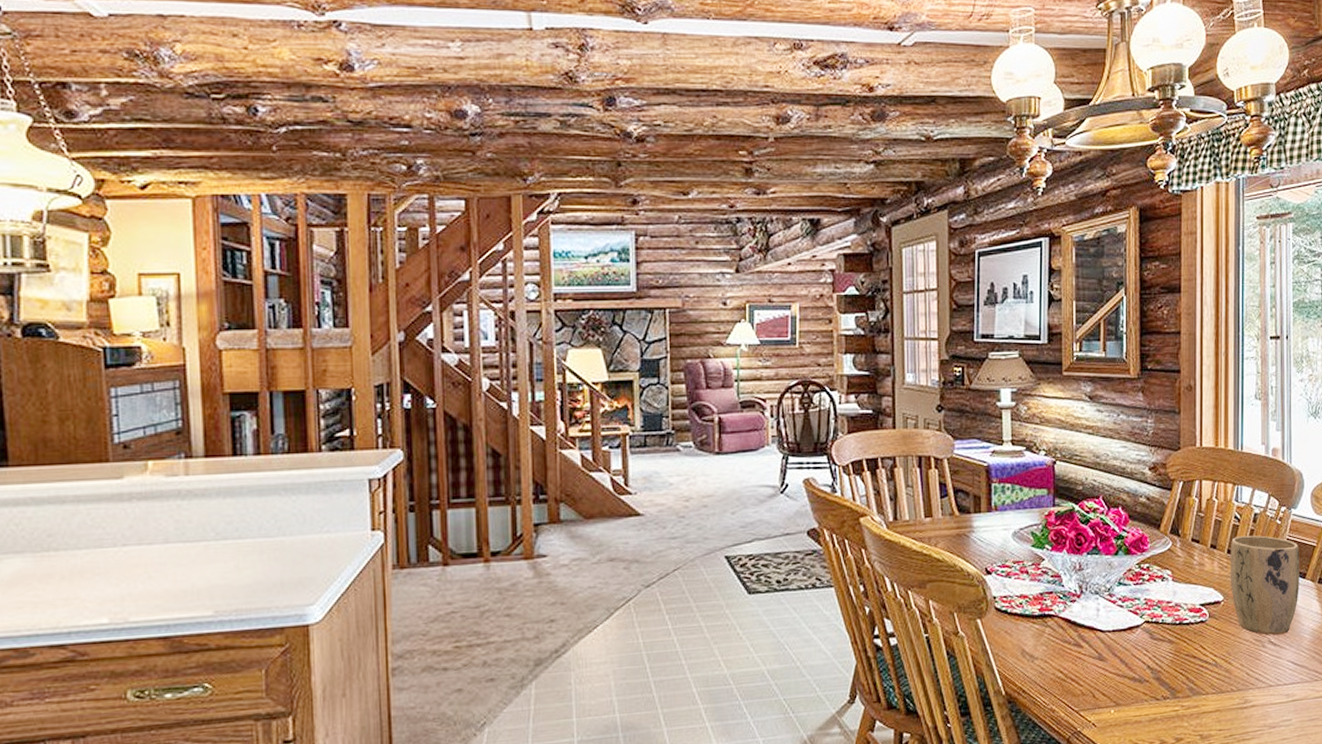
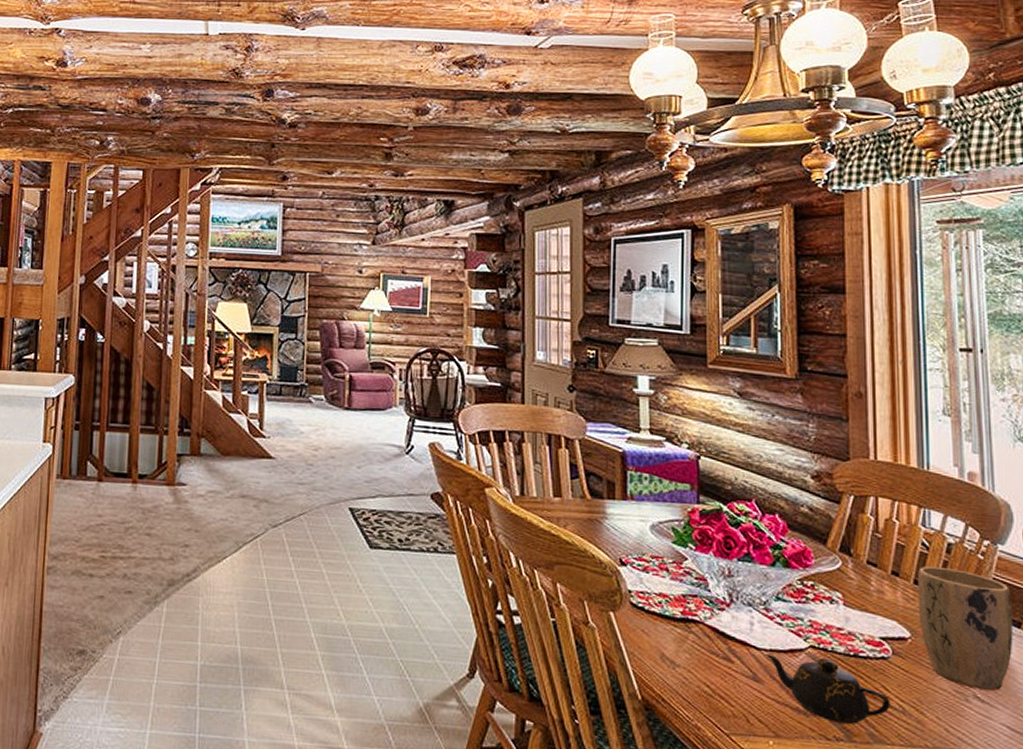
teapot: none [1108,629,1206,684] -> present [765,653,890,725]

